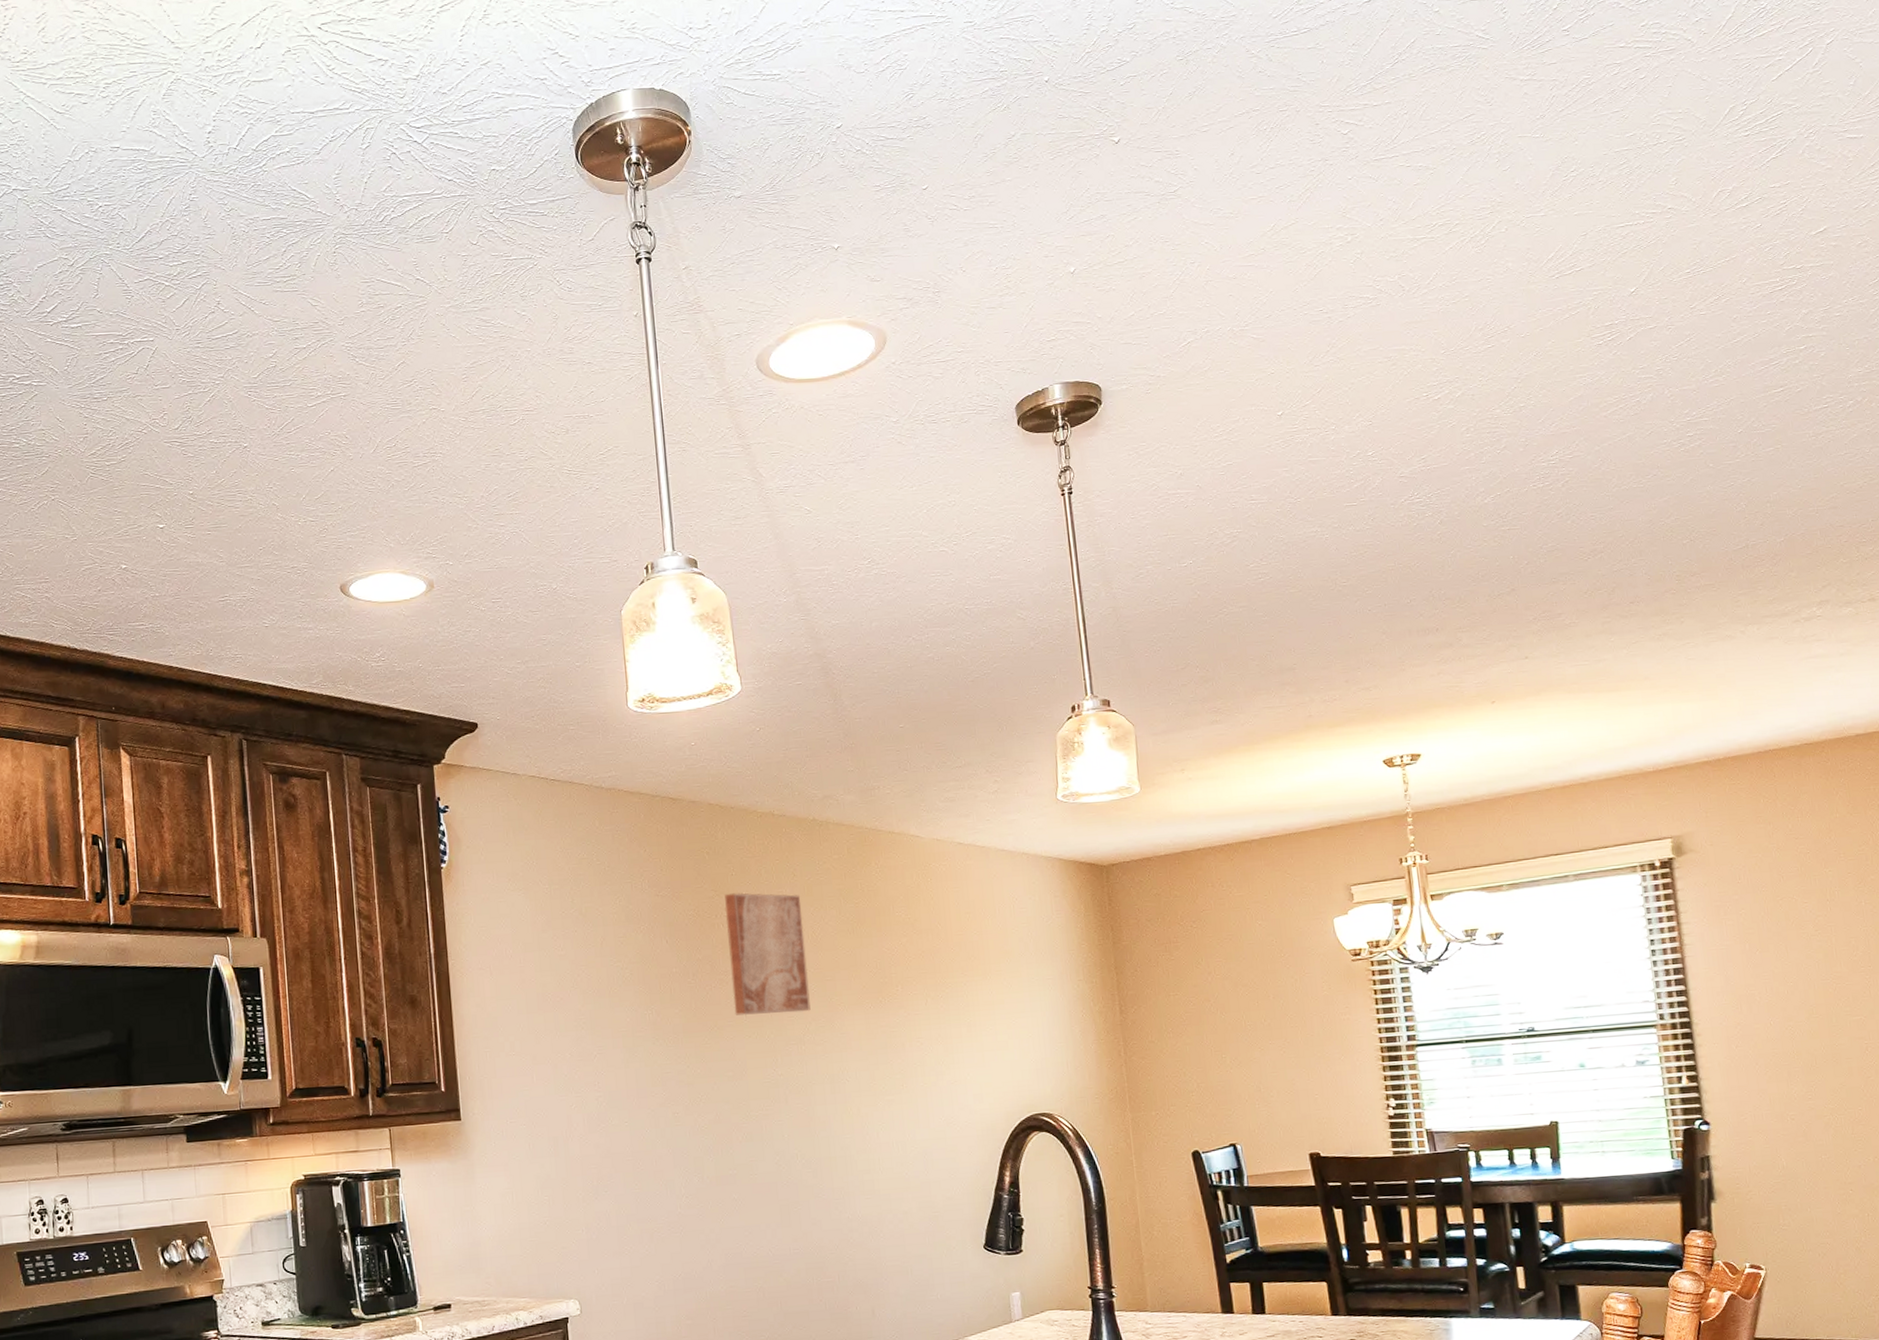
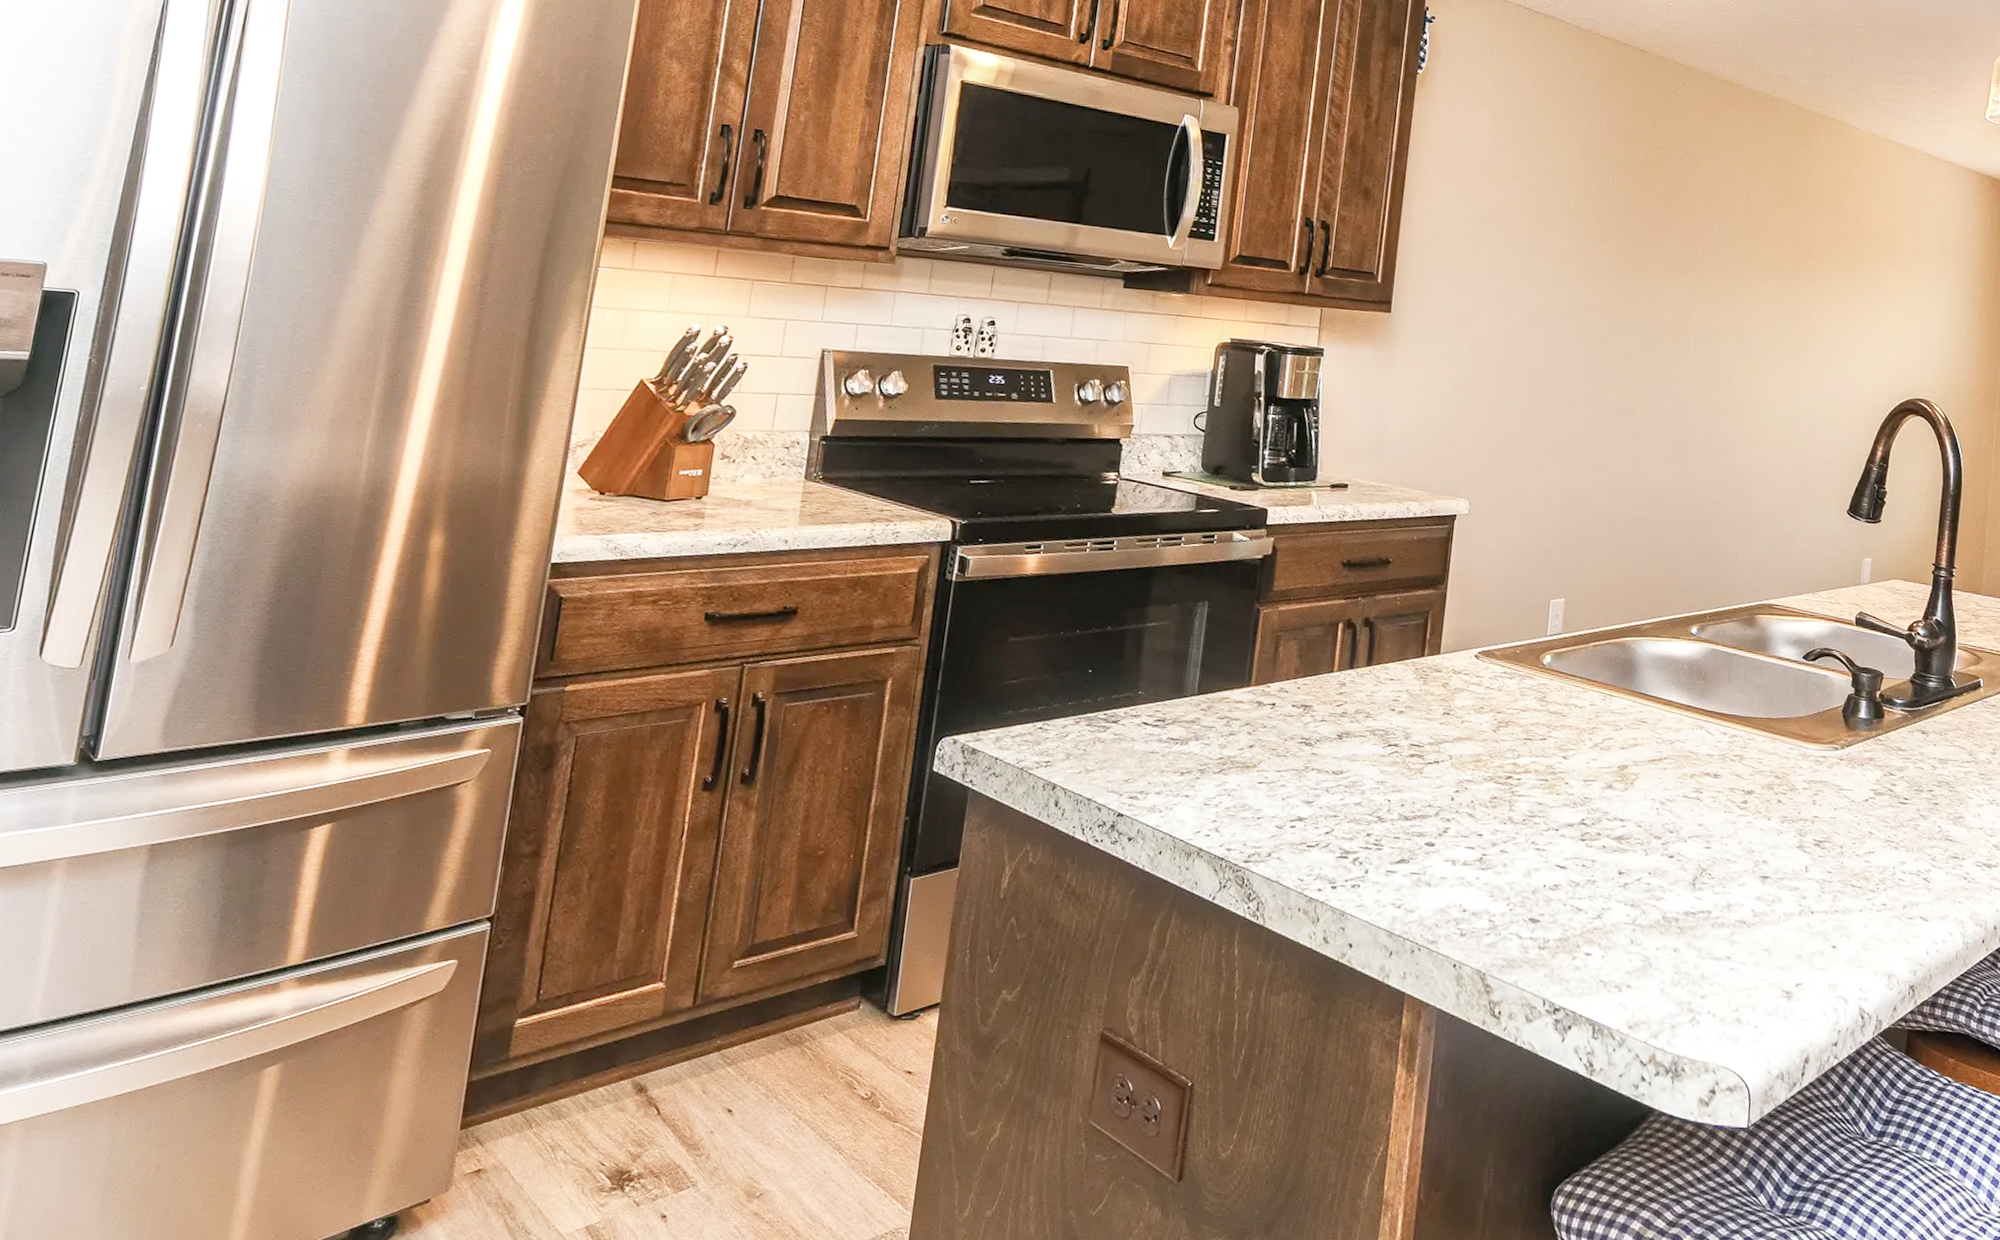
wall art: present [724,893,811,1016] -> none [1663,147,1742,269]

